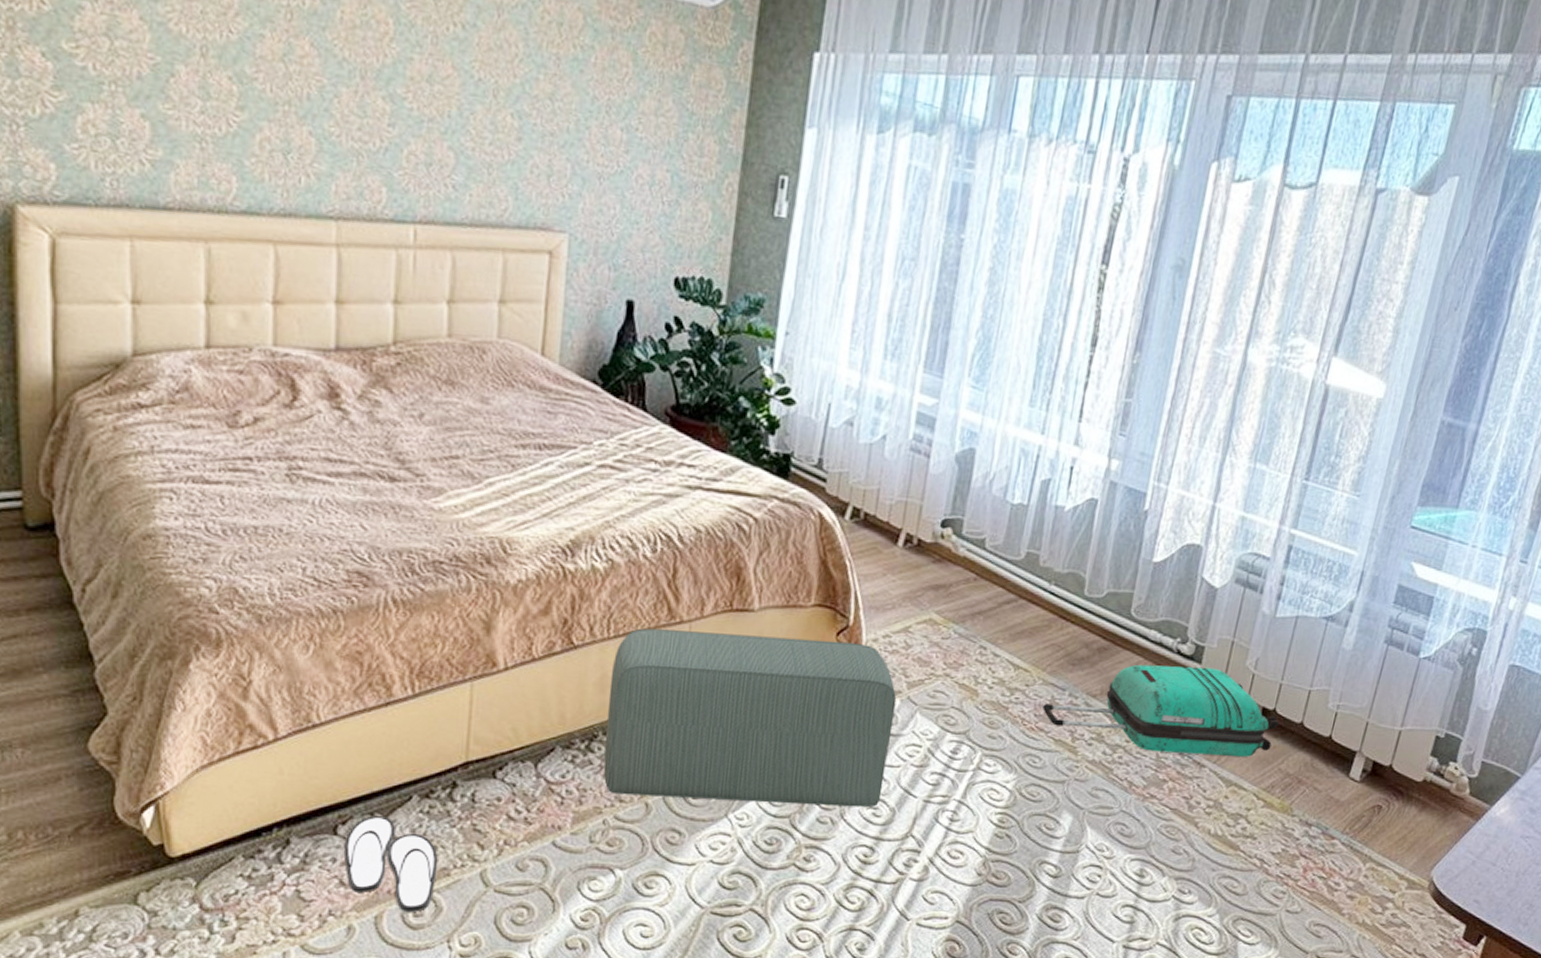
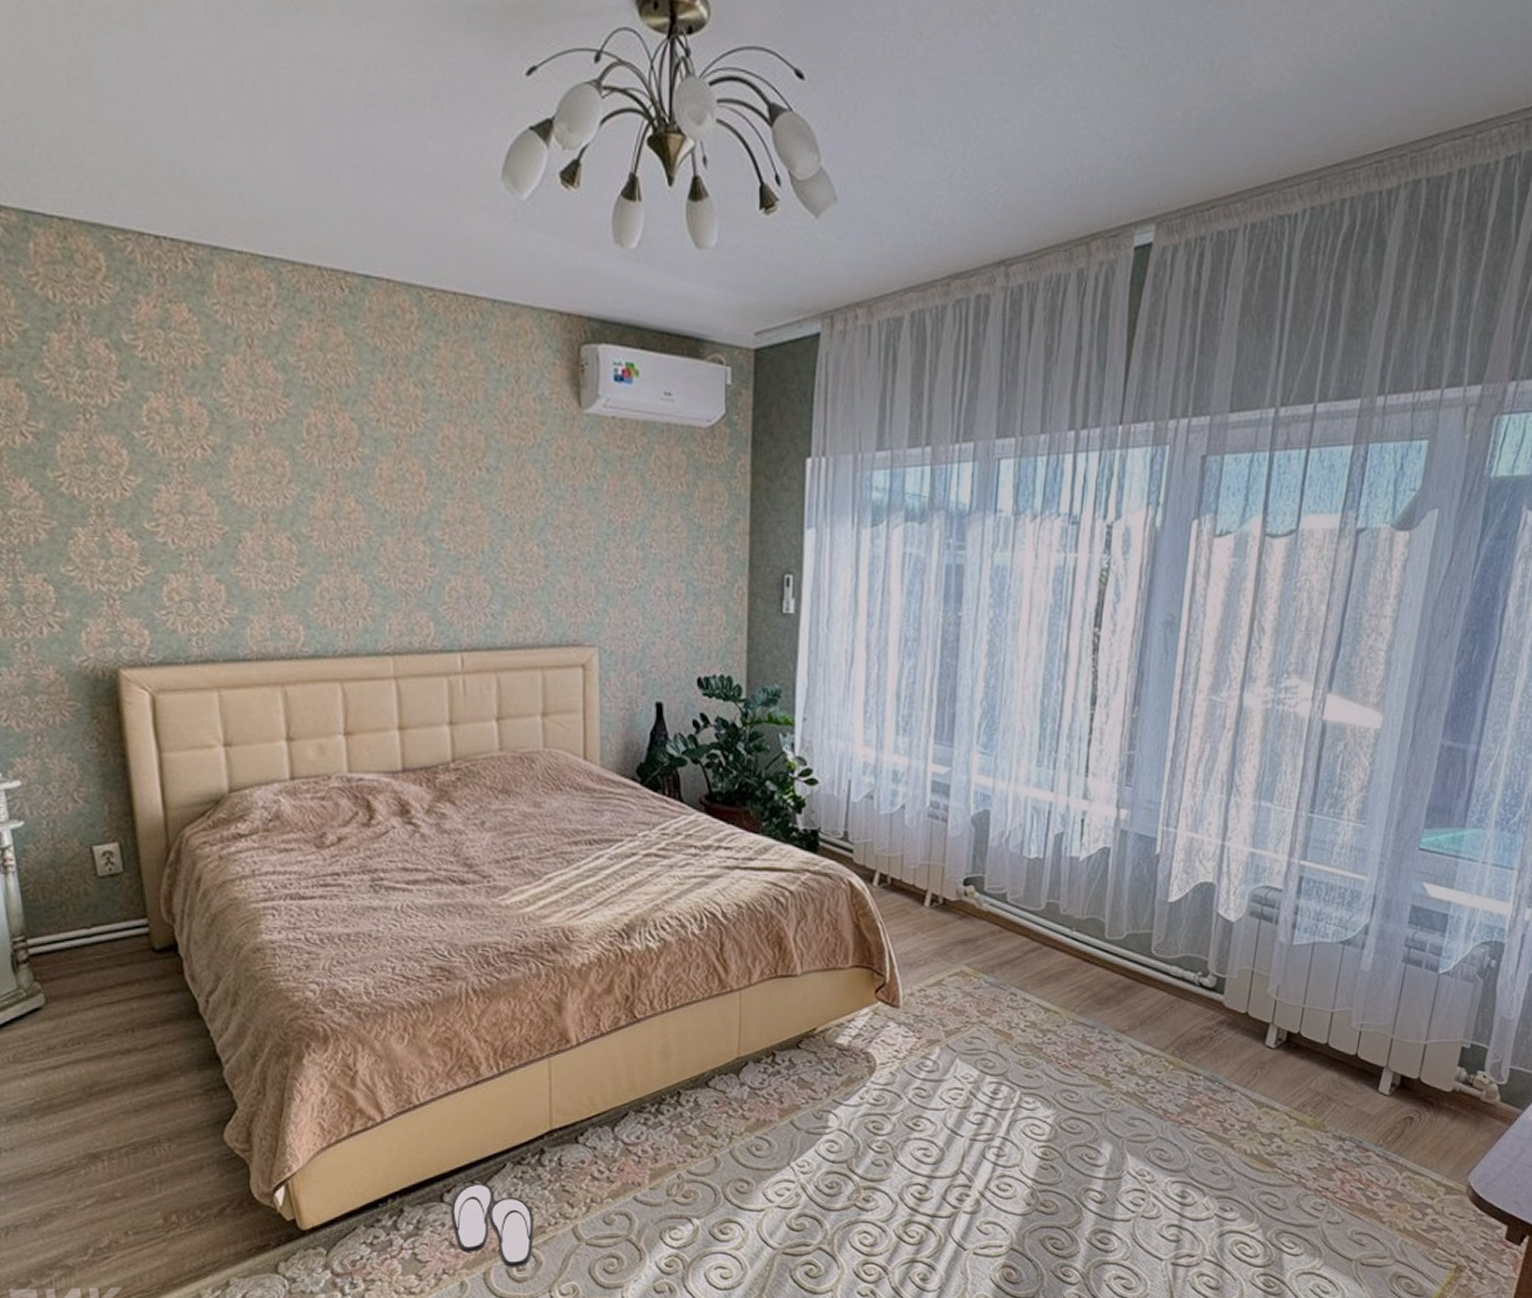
pouf: present [603,628,897,808] -> none [672,998,936,1151]
suitcase: present [1042,664,1280,757] -> none [1075,997,1305,1080]

